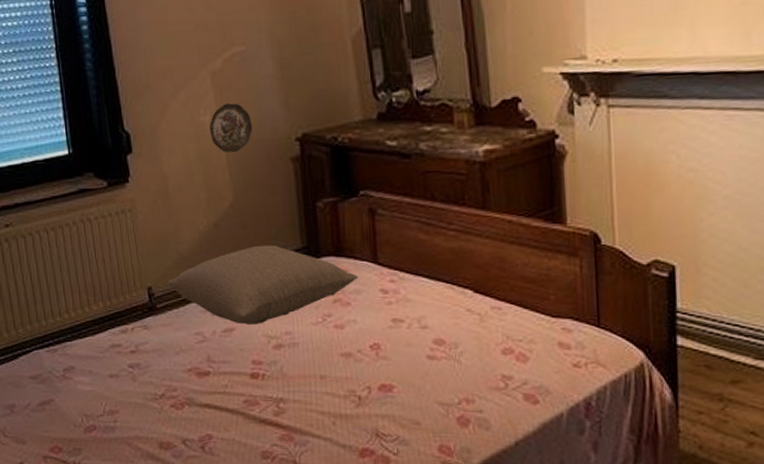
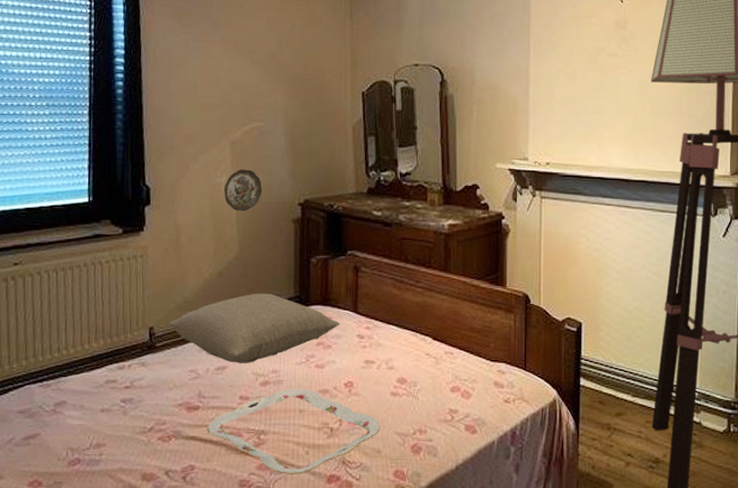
serving tray: none [221,351,416,447] -> present [208,388,379,474]

